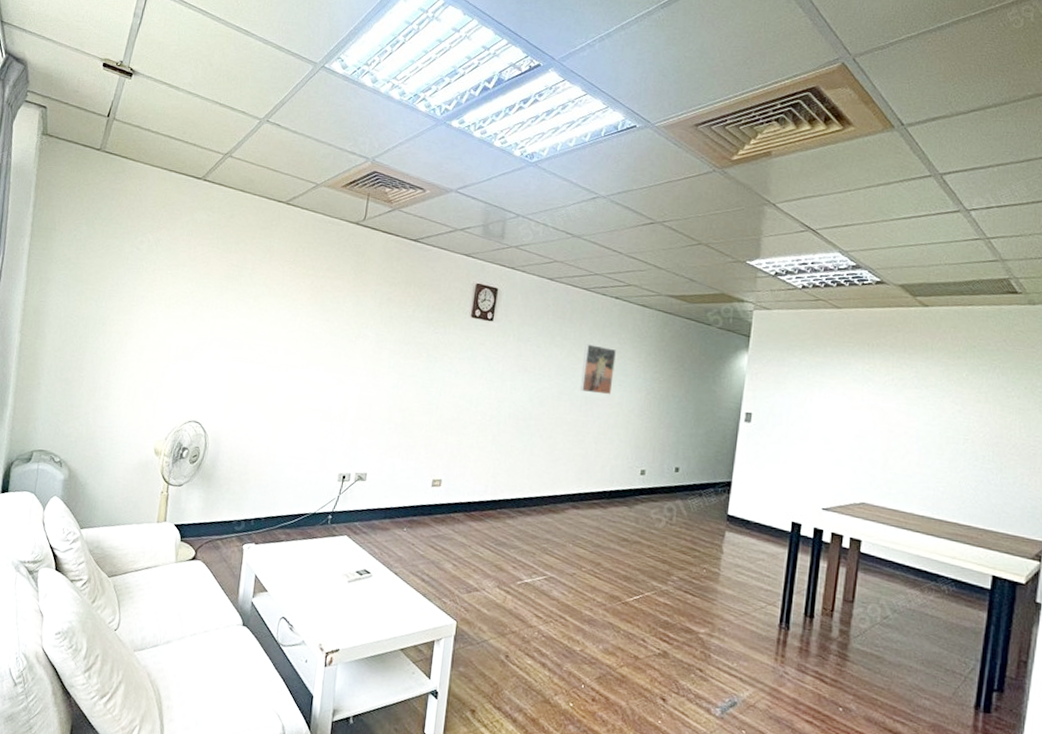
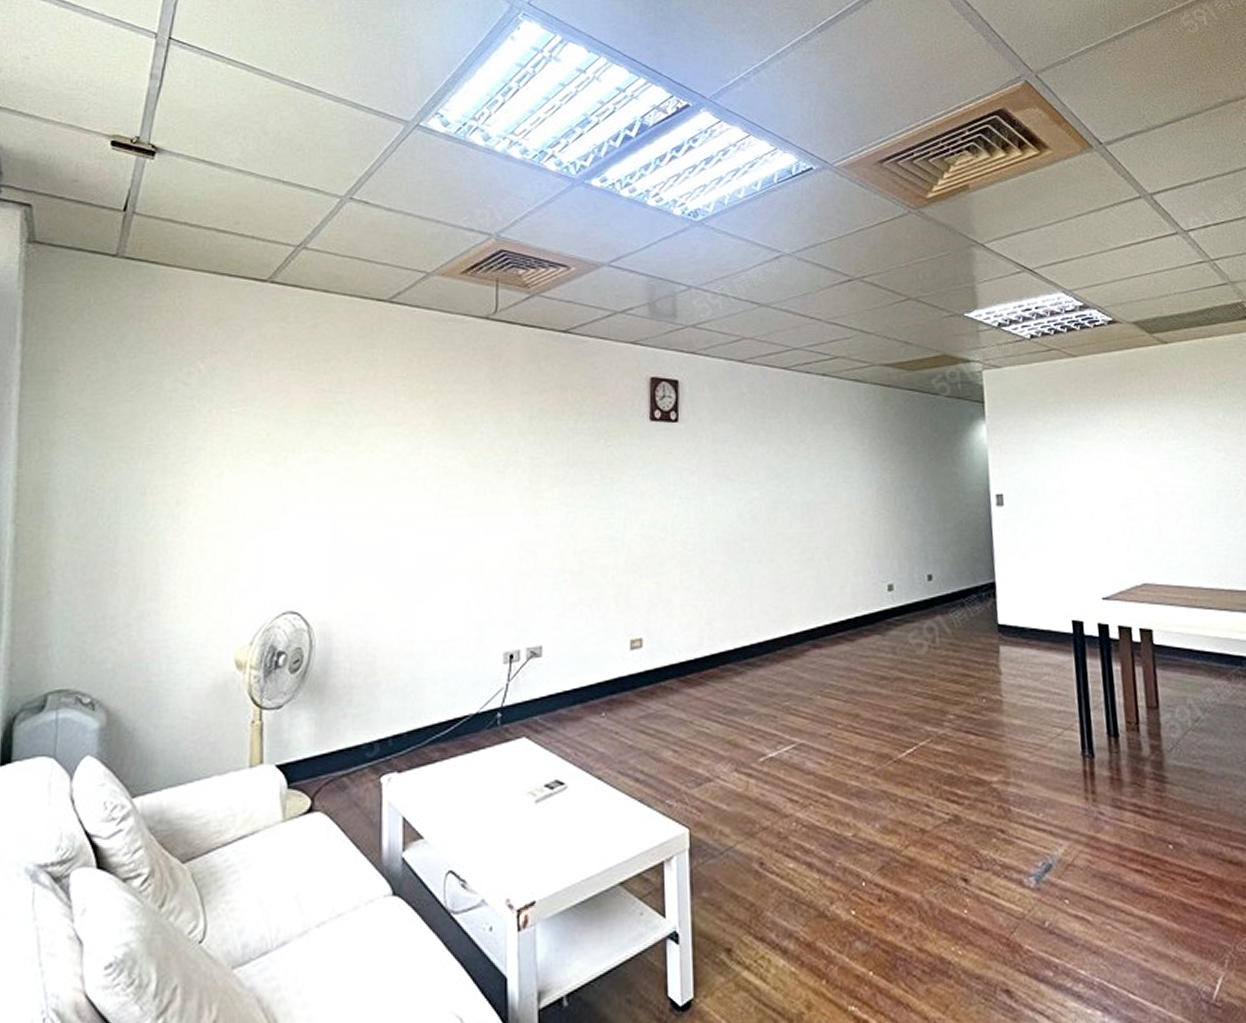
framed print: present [579,344,616,395] -> none [795,436,837,497]

